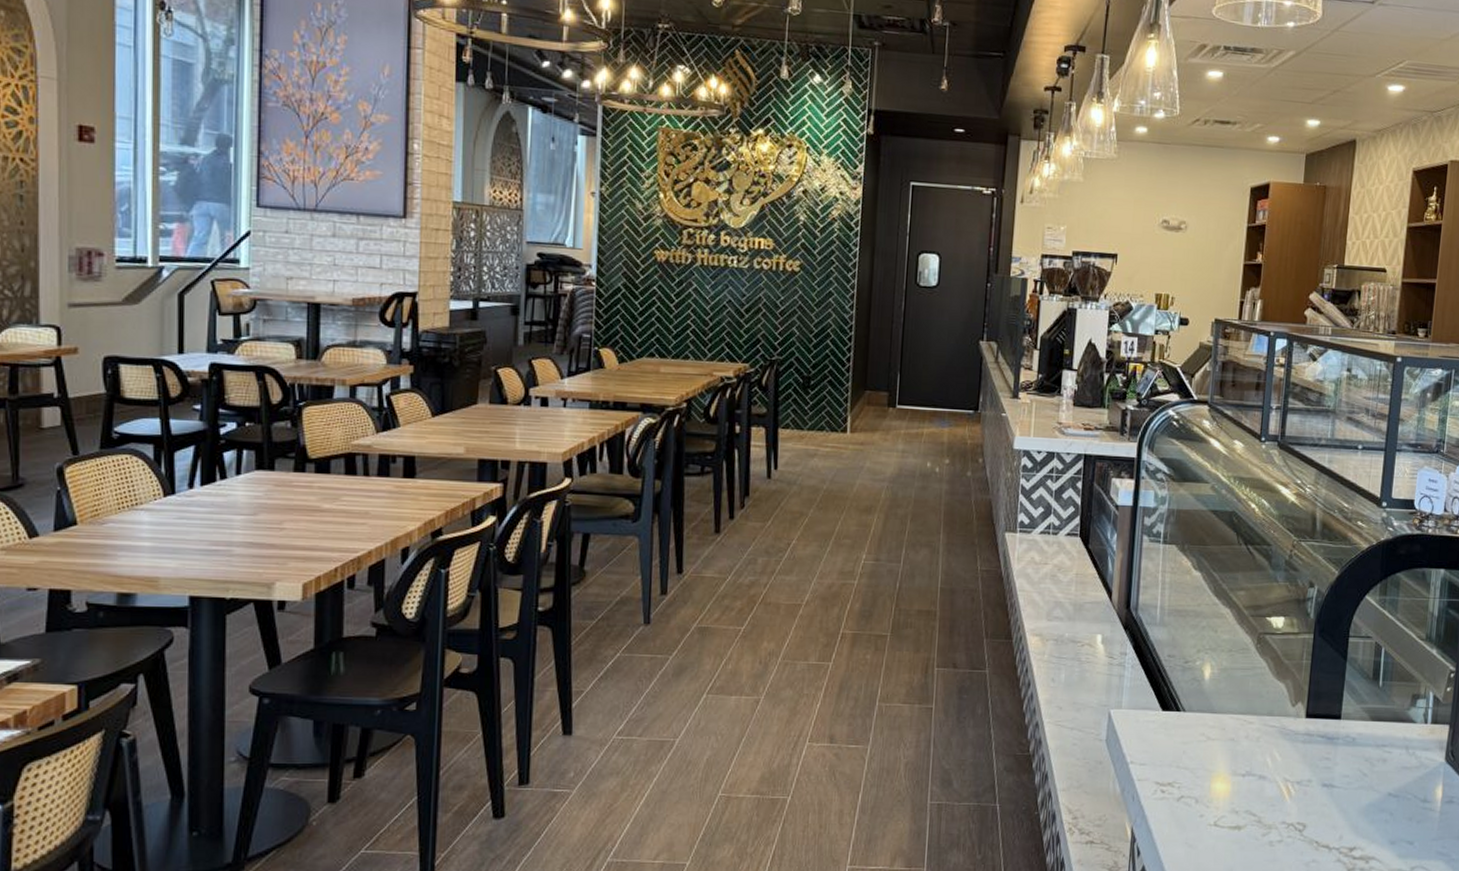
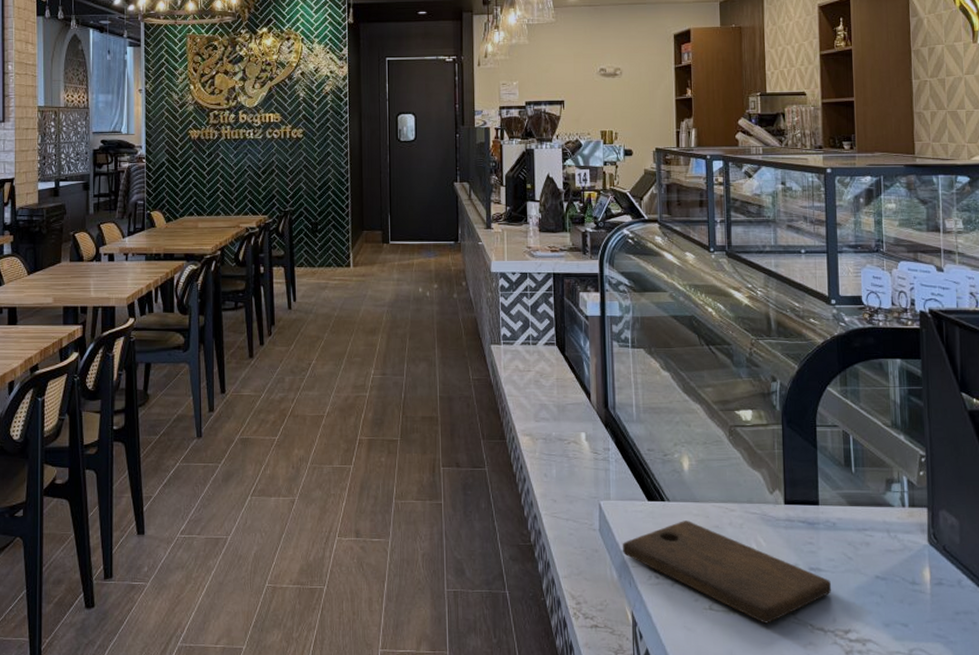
cutting board: none [1128,732,1342,840] -> present [622,520,831,624]

